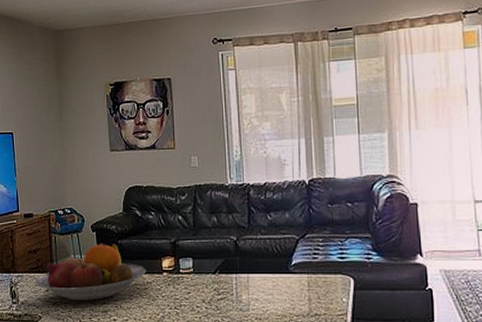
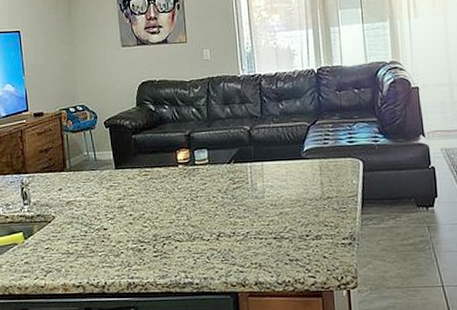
fruit bowl: present [34,243,146,301] -> none [46,138,162,198]

